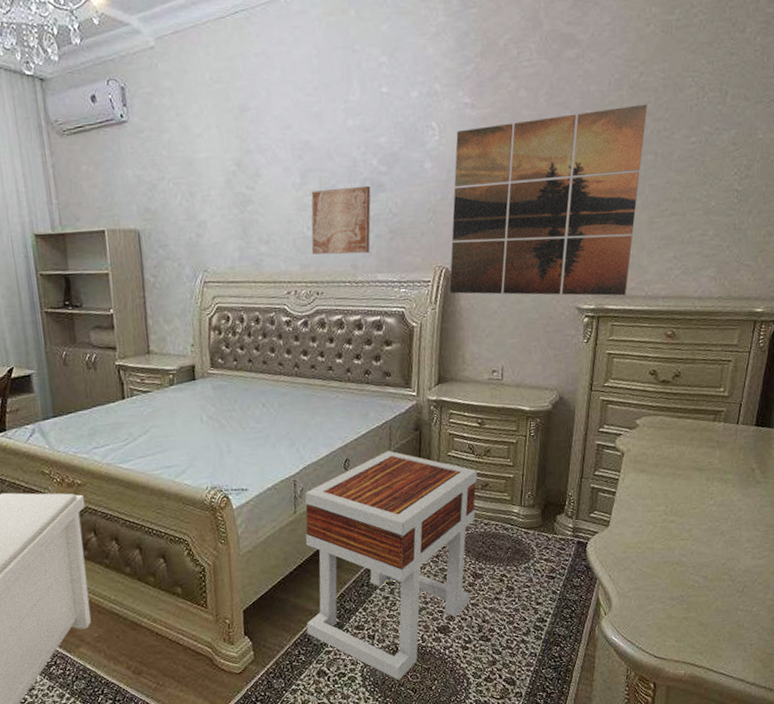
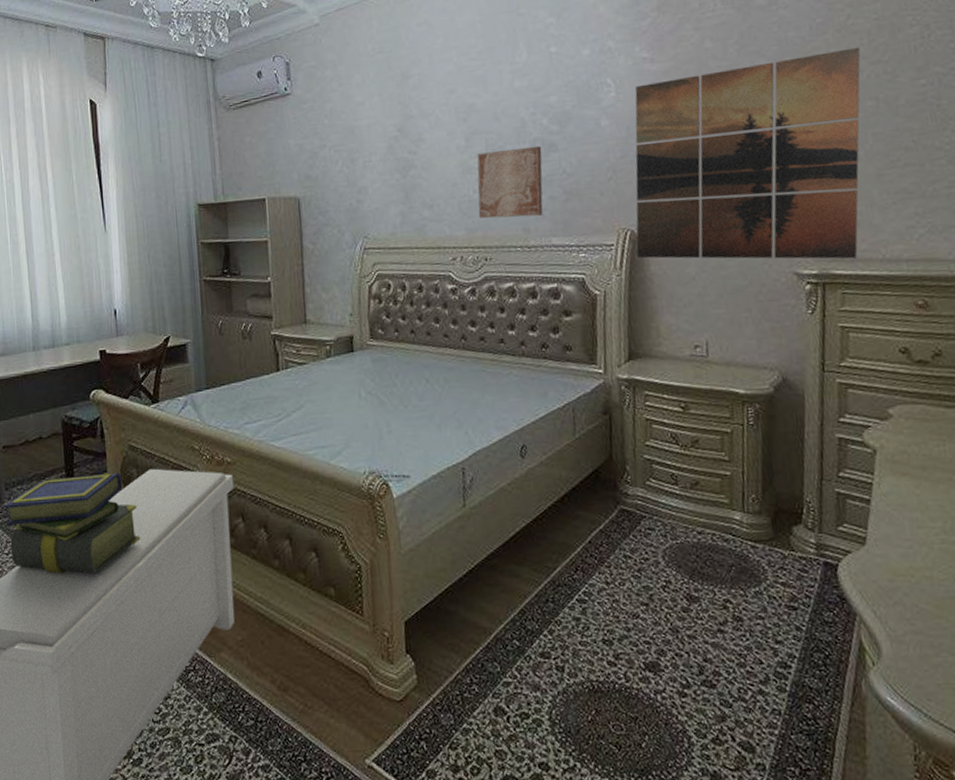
side table: present [305,450,478,681] -> none [475,437,686,731]

